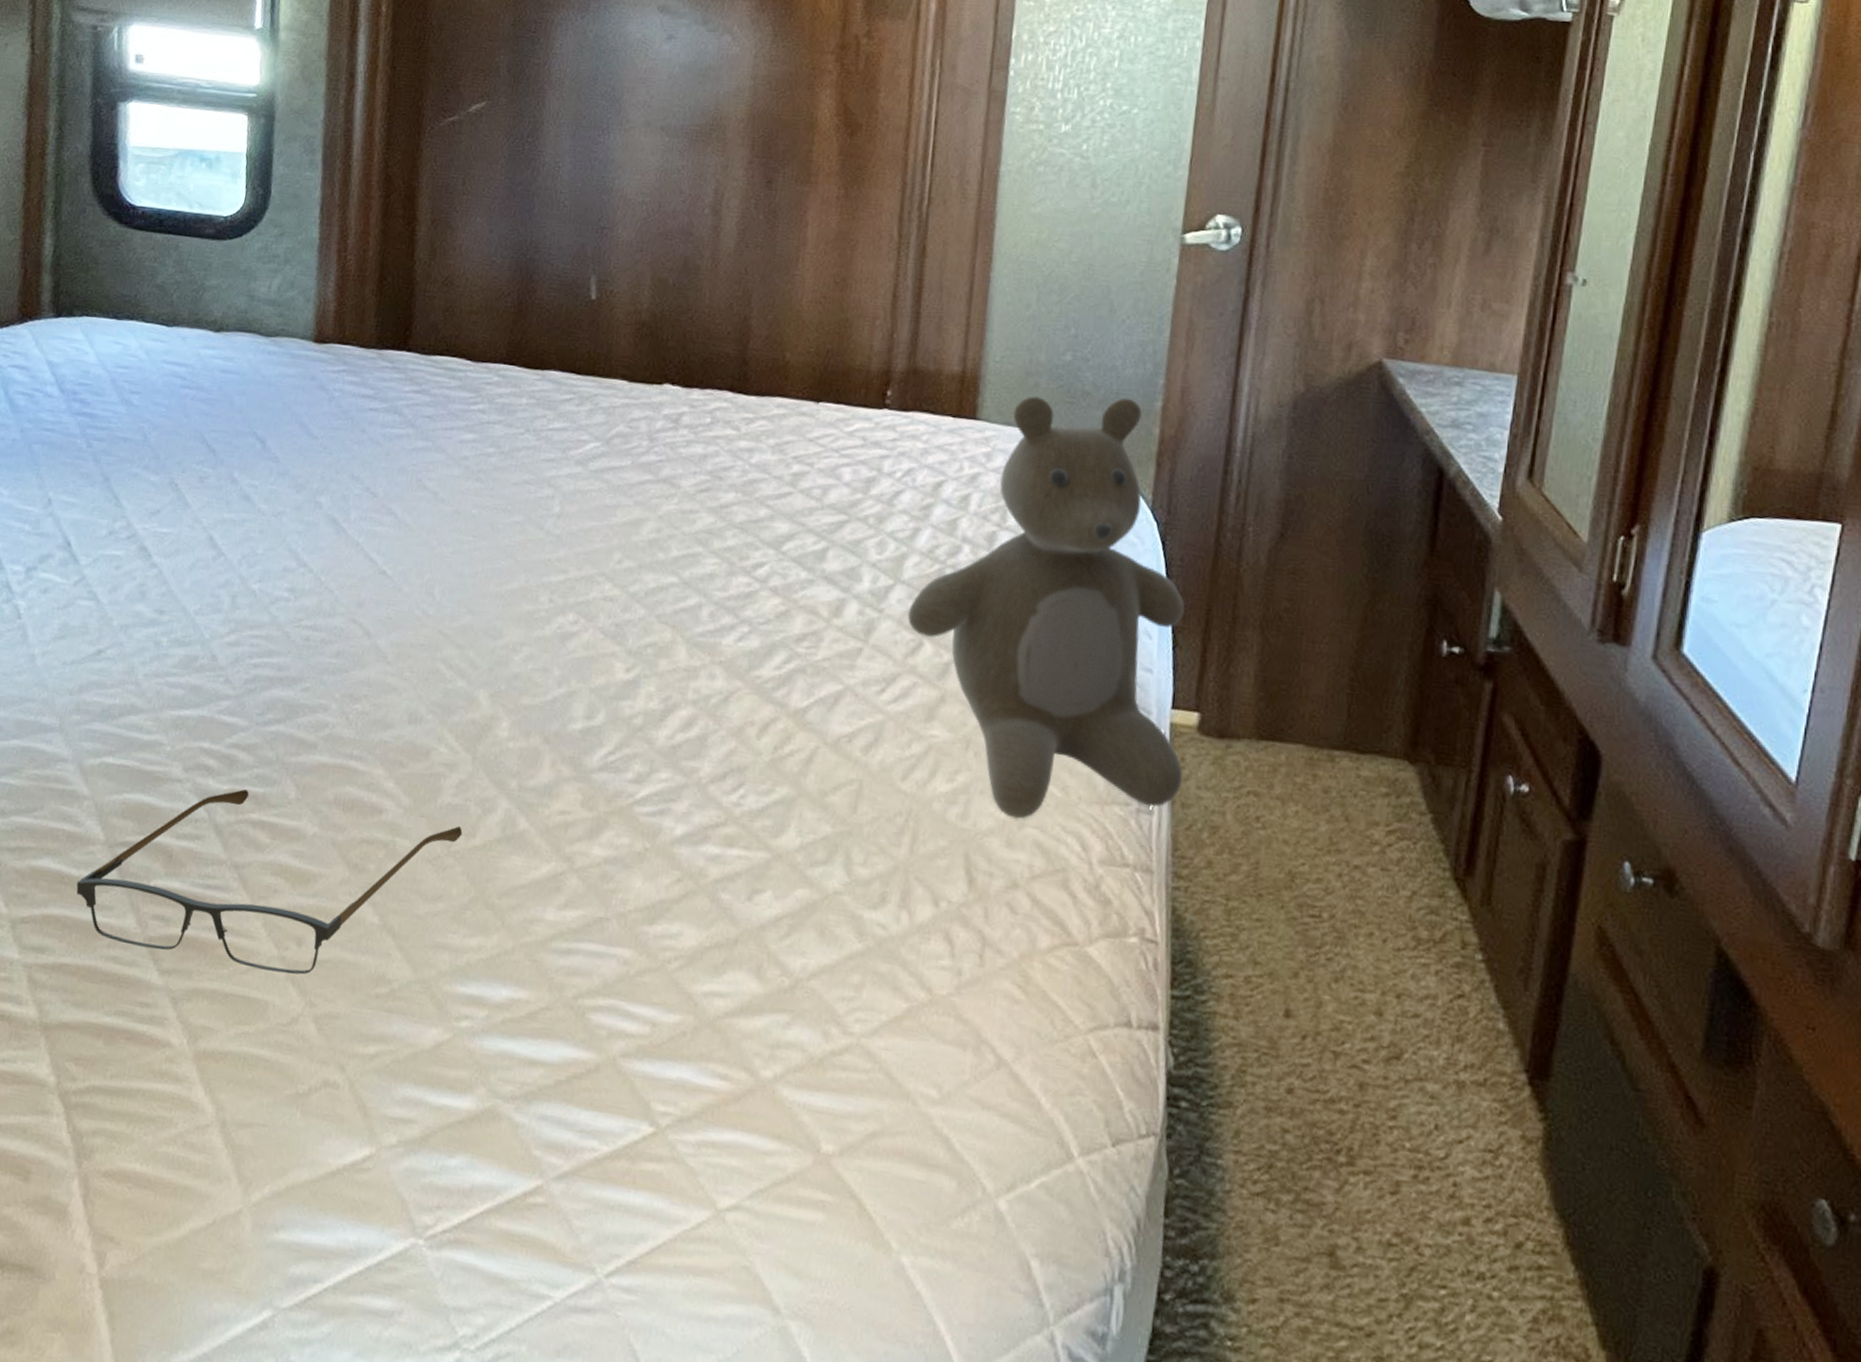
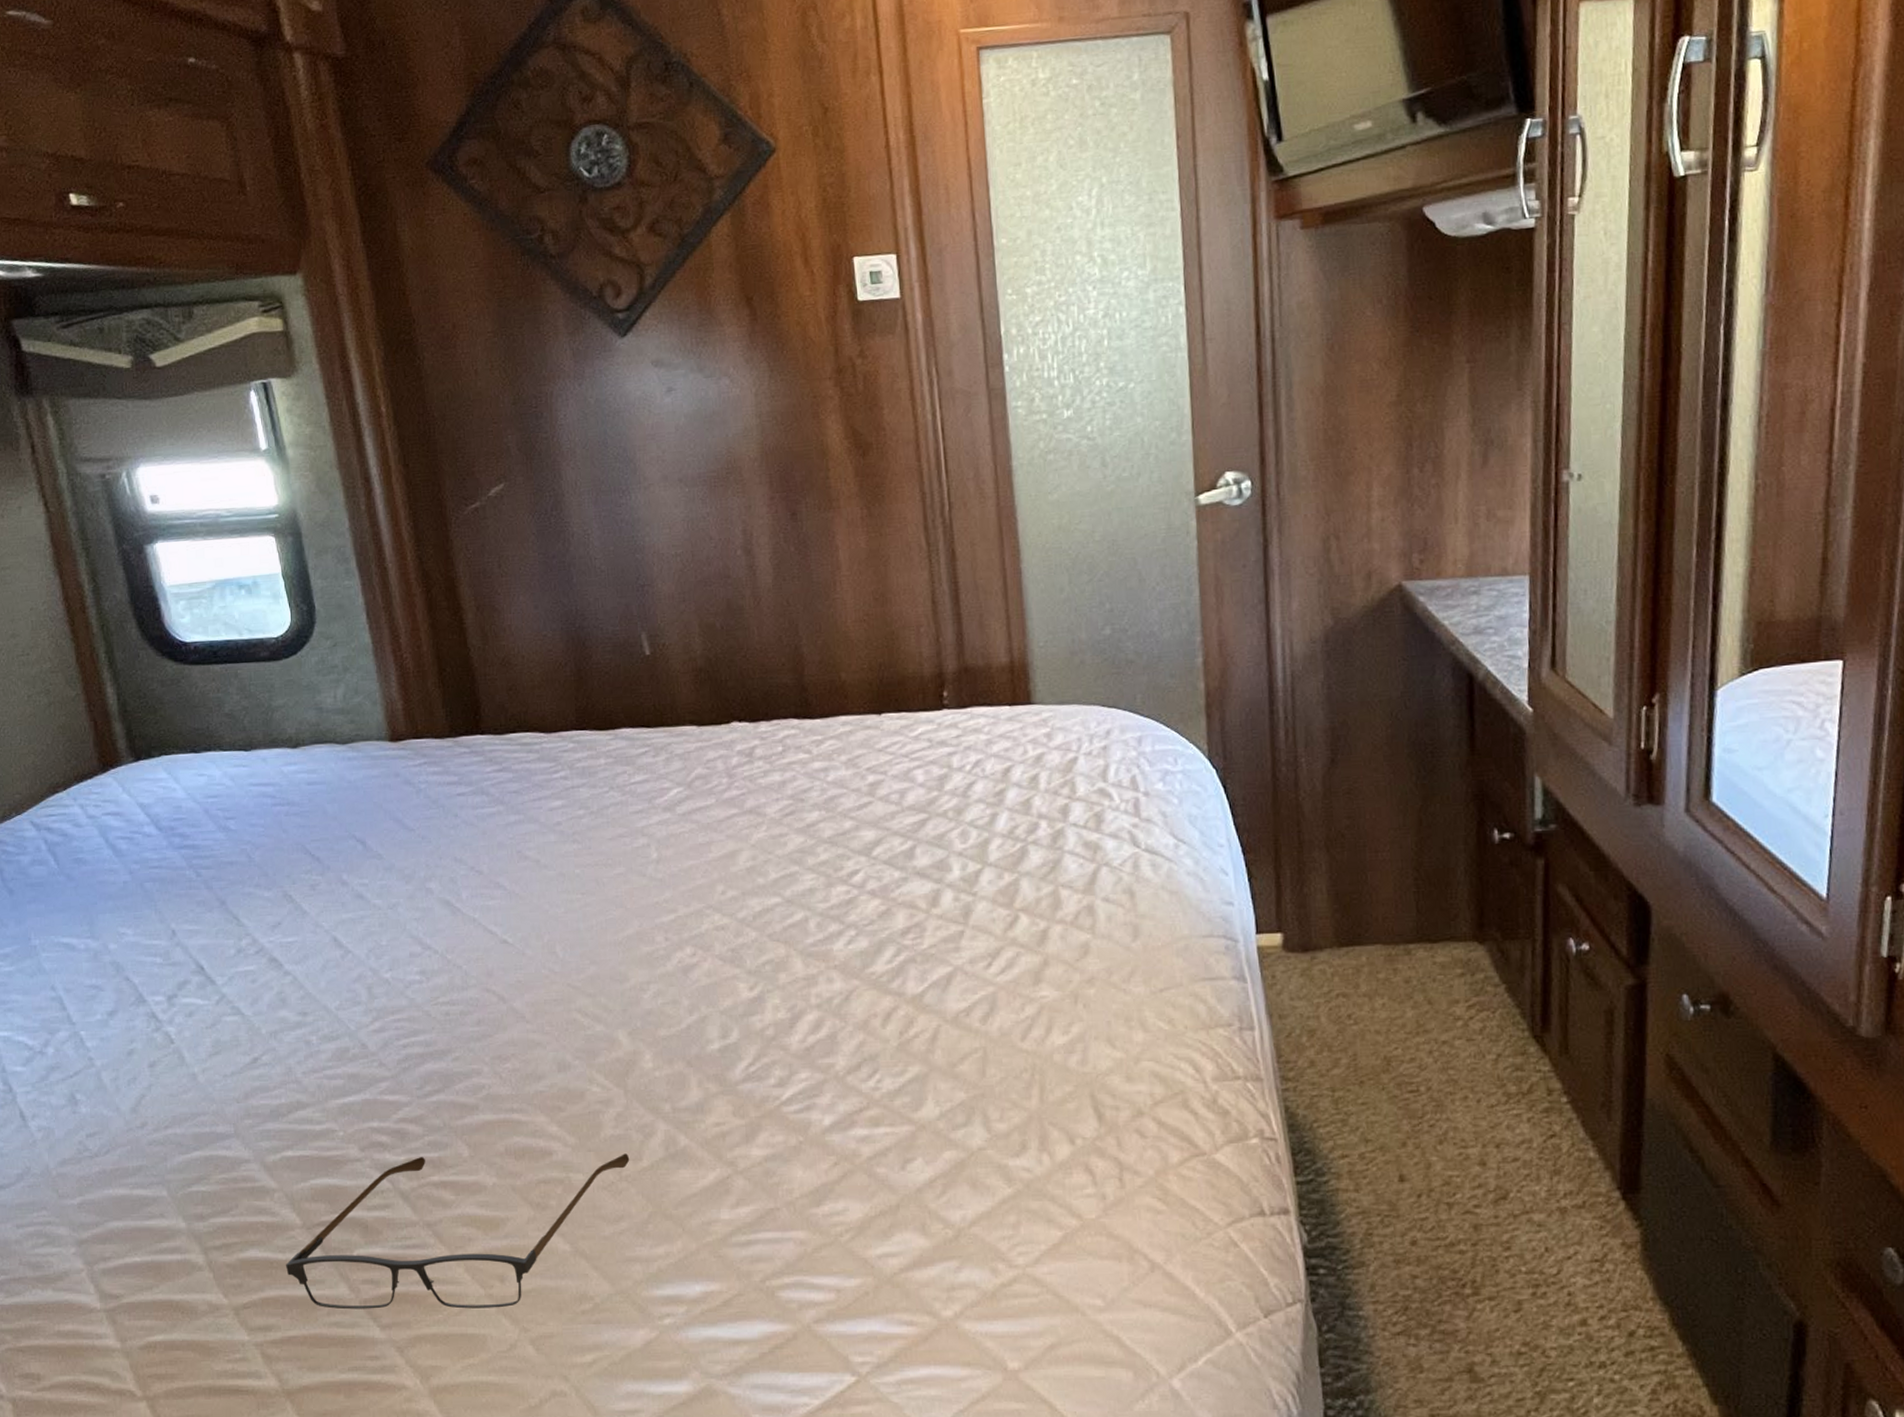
teddy bear: present [907,396,1185,819] -> none [999,659,1277,1056]

